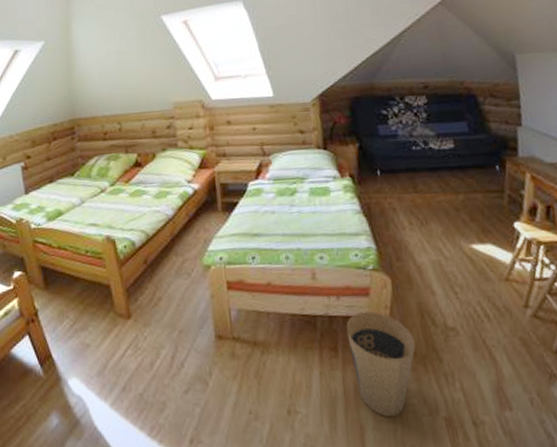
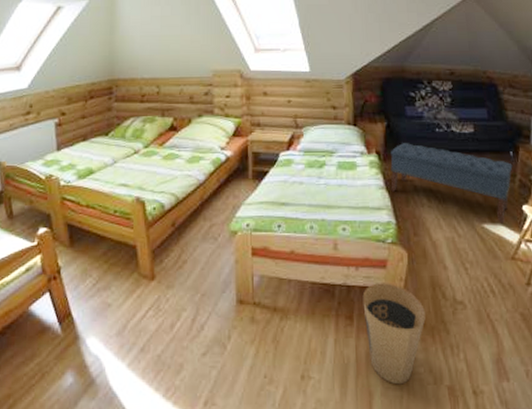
bench: none [365,163,500,244] -> present [390,143,513,224]

